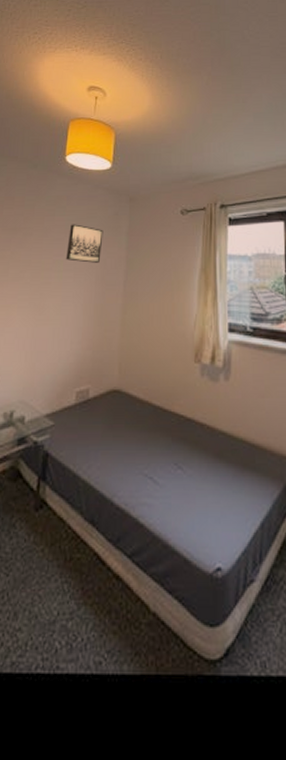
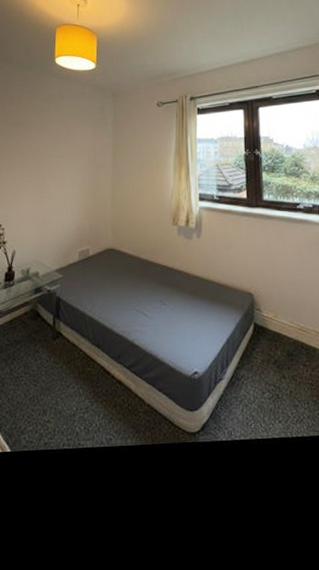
wall art: present [66,224,103,263] -> none [62,117,92,149]

